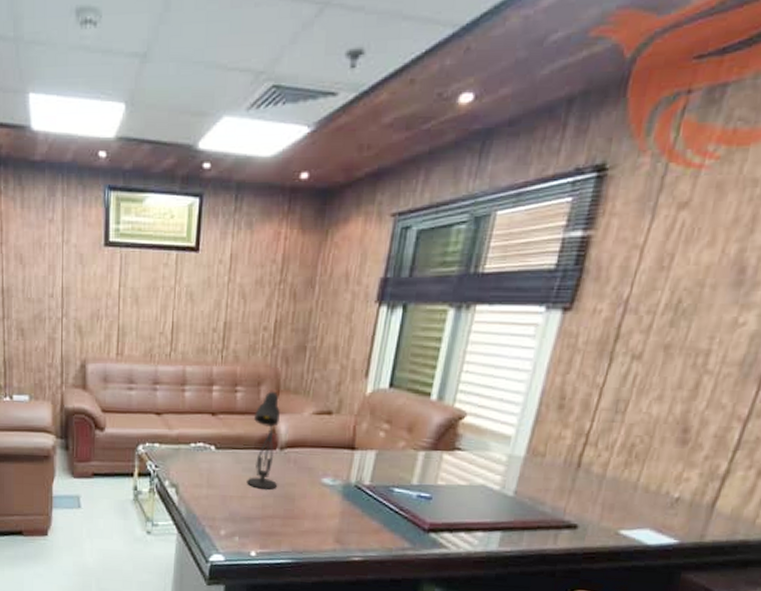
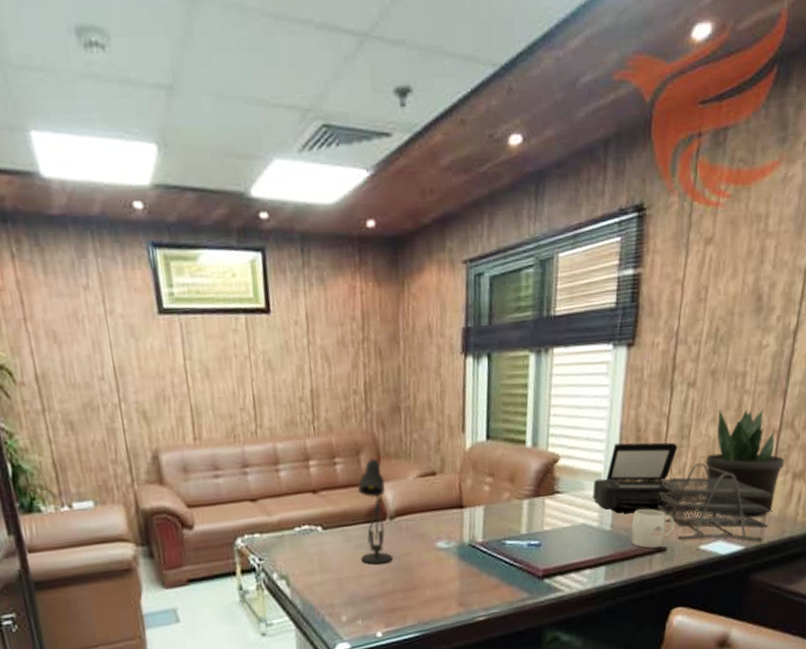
printer: none [498,408,609,488] -> present [593,442,679,514]
mug: none [536,480,592,524] -> present [631,508,674,549]
file organizer: none [574,441,728,539] -> present [658,462,774,542]
planter: none [634,387,750,510] -> present [705,409,785,517]

